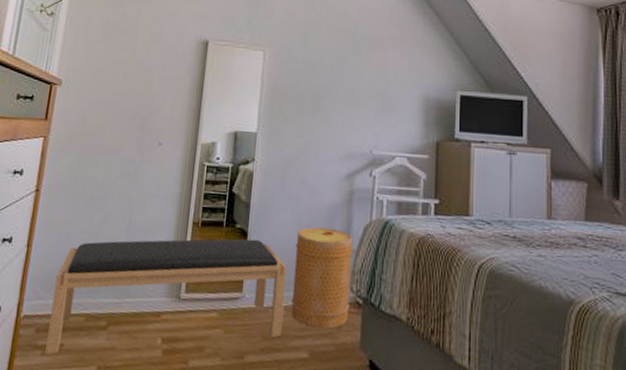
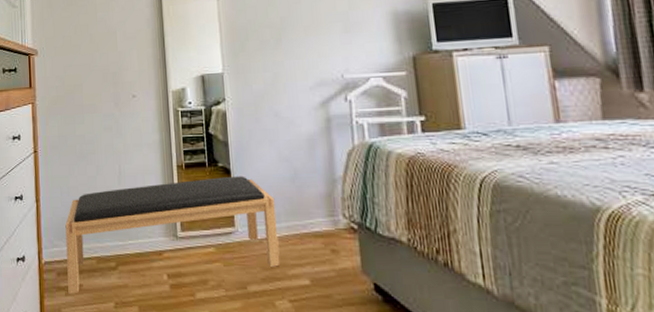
basket: present [290,227,353,329] -> none [279,157,345,255]

